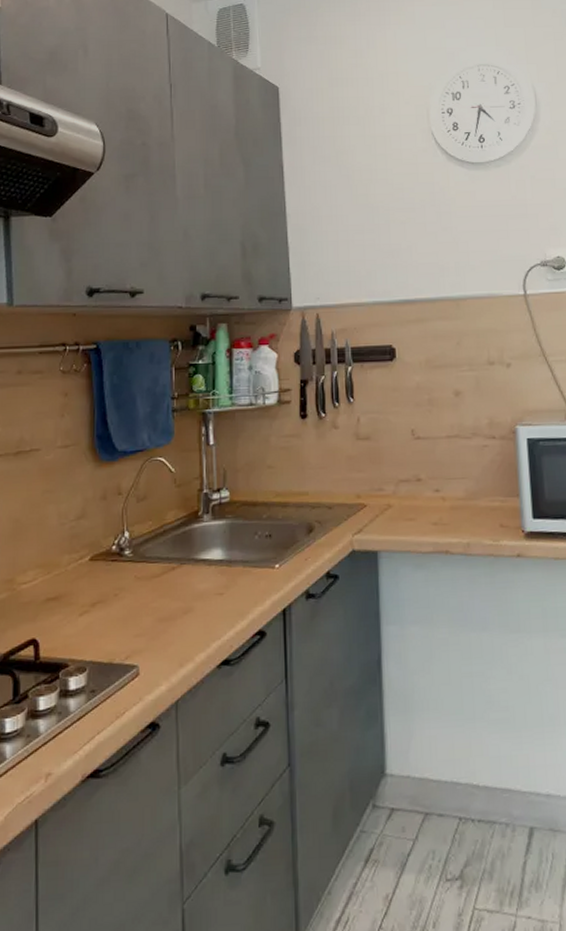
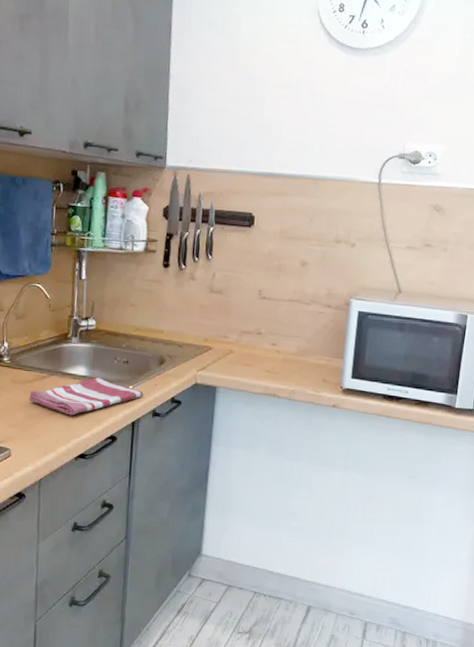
dish towel: none [157,560,293,612] -> present [29,378,143,416]

